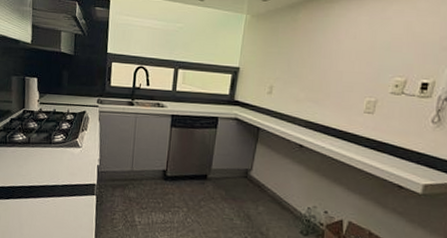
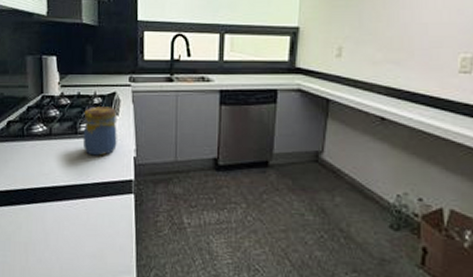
jar: none [55,122,85,163] -> present [83,106,117,156]

